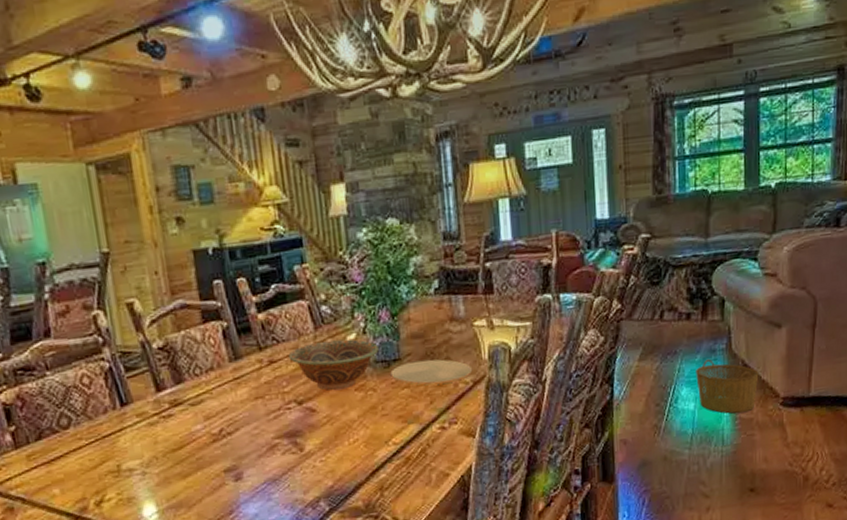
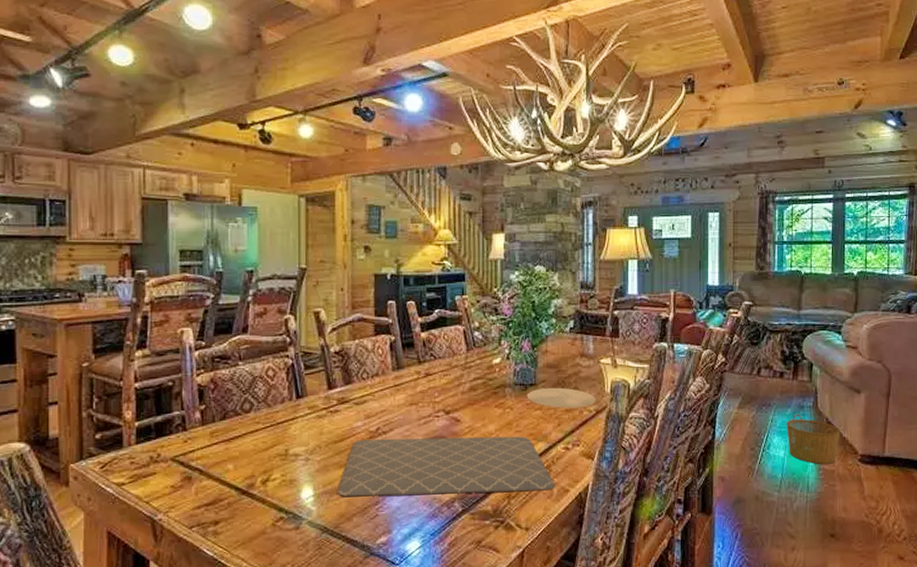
placemat: none [182,419,433,510] -> present [336,436,555,497]
decorative bowl: present [288,339,379,390] -> none [442,362,518,404]

